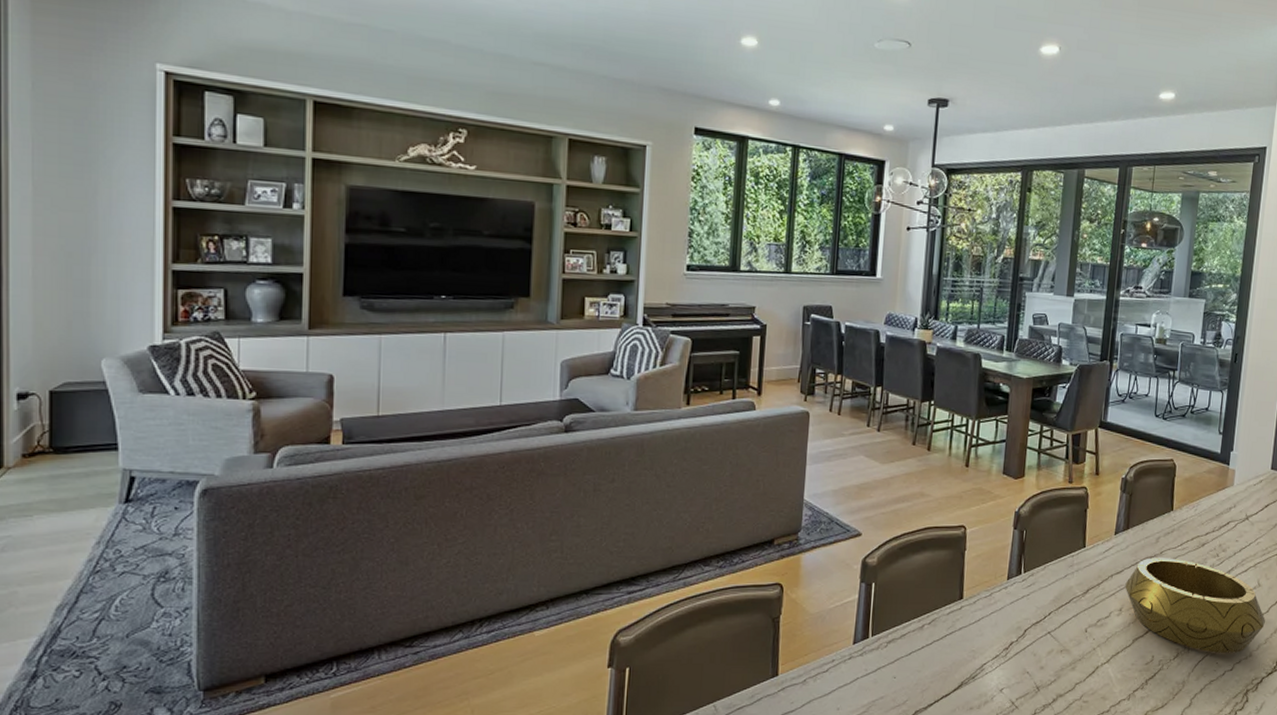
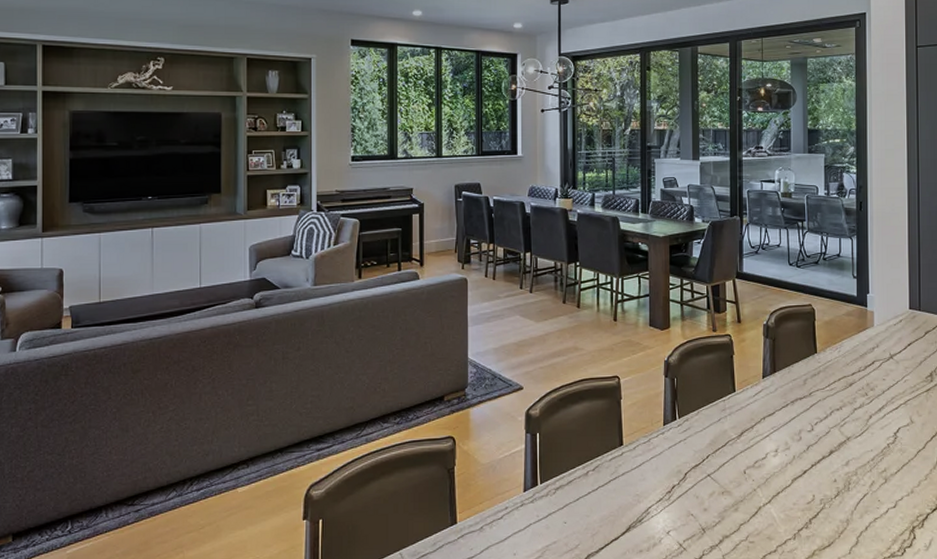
decorative bowl: present [1125,557,1265,654] -> none [778,398,923,491]

